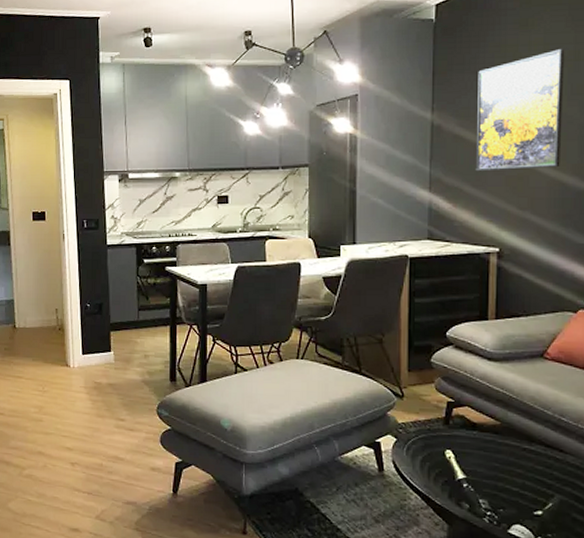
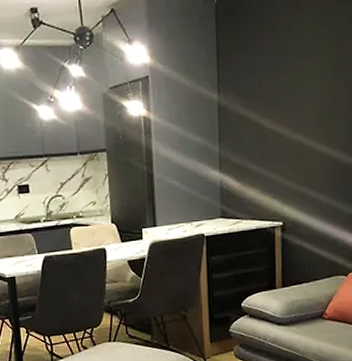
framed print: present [475,49,565,172] -> none [257,30,331,150]

